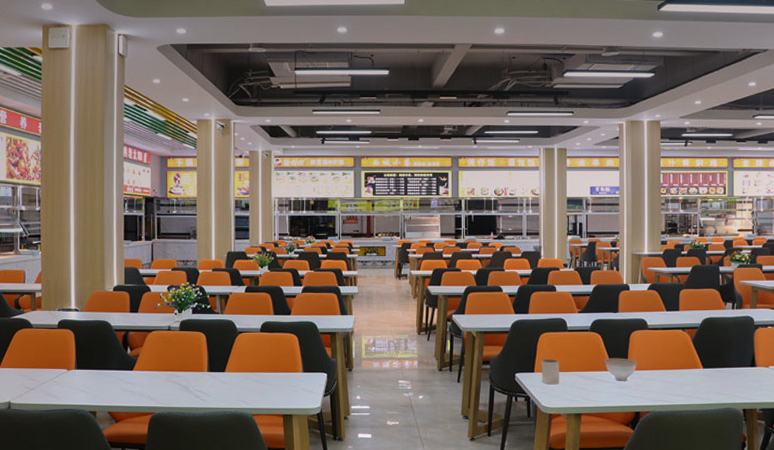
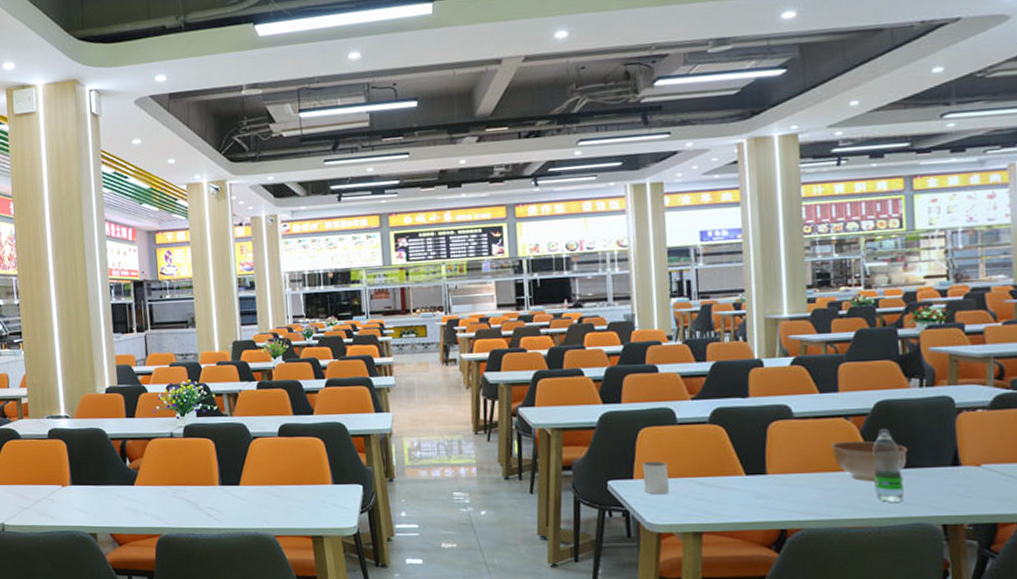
bowl: present [603,358,637,381] -> none [730,458,779,489]
soup bowl: none [671,347,723,377] -> present [830,440,909,482]
bottle: none [699,339,719,392] -> present [872,429,904,502]

